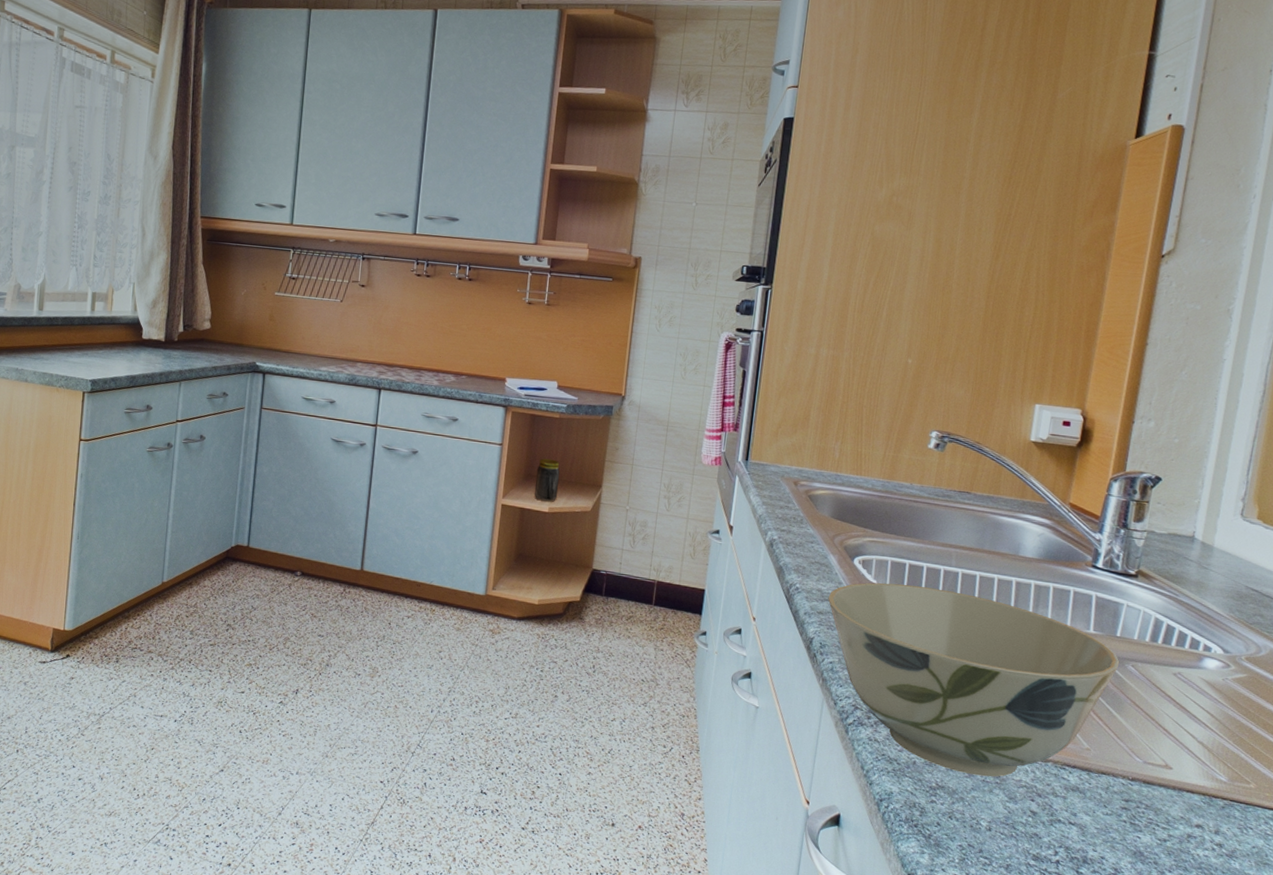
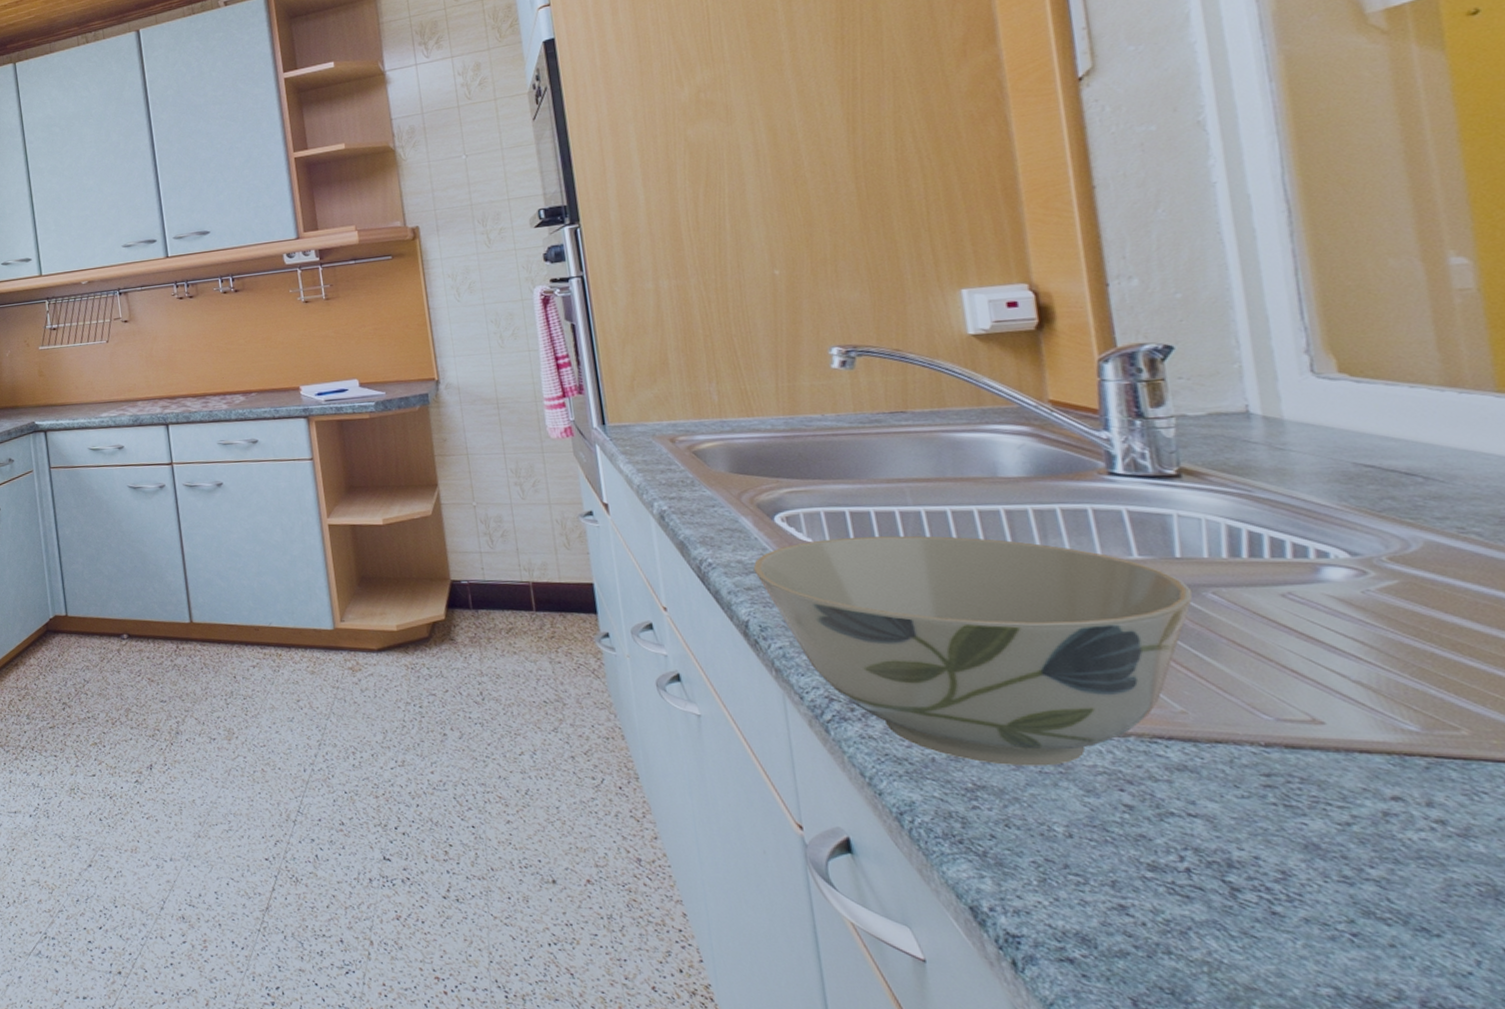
jar: present [534,458,560,502] -> none [358,464,390,513]

